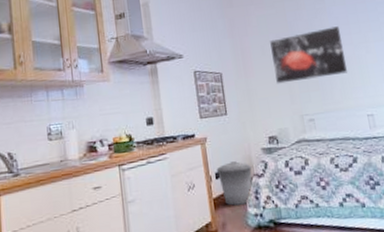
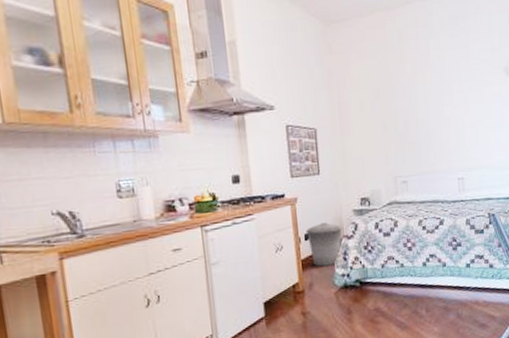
wall art: present [270,26,348,84] -> none [369,84,445,143]

